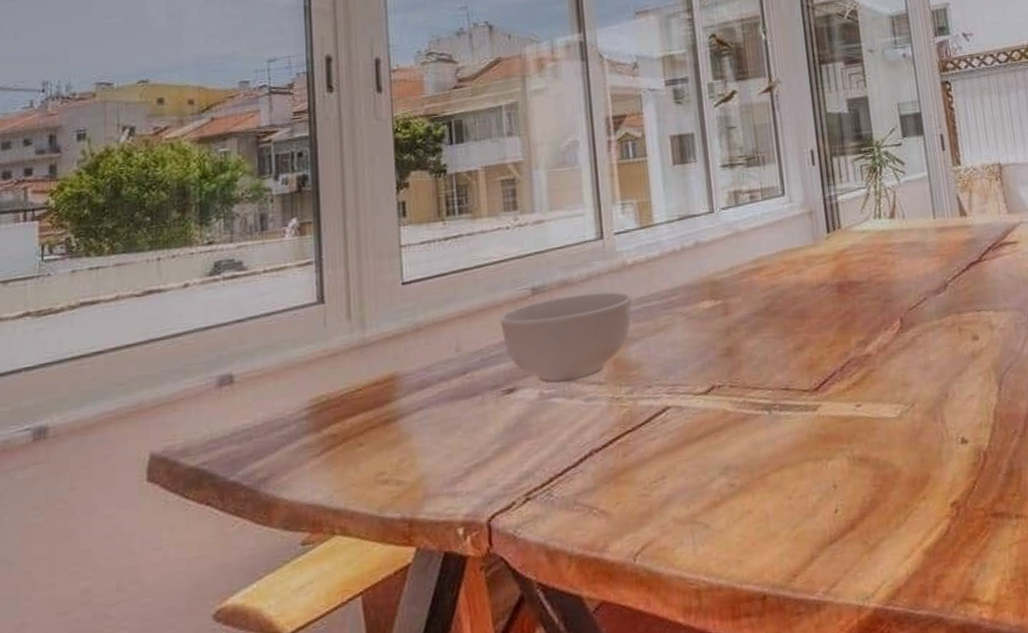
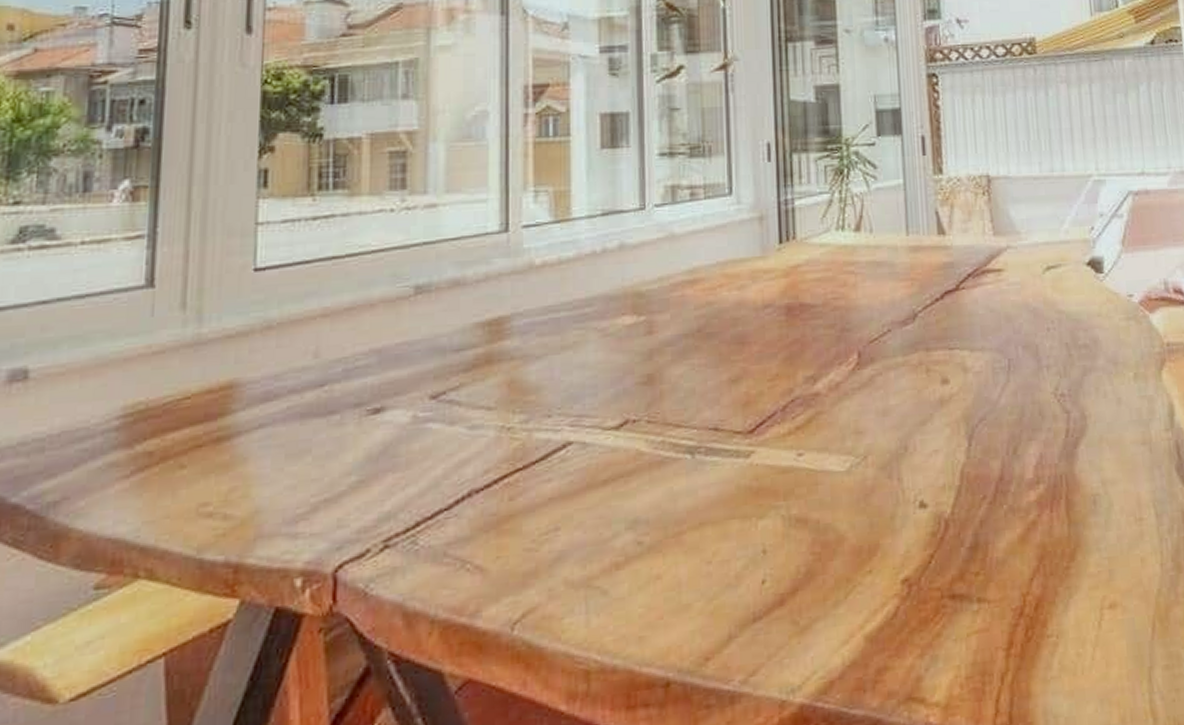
bowl: present [499,292,632,383] -> none [371,296,537,404]

